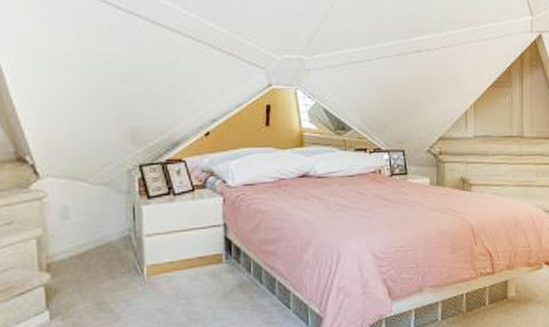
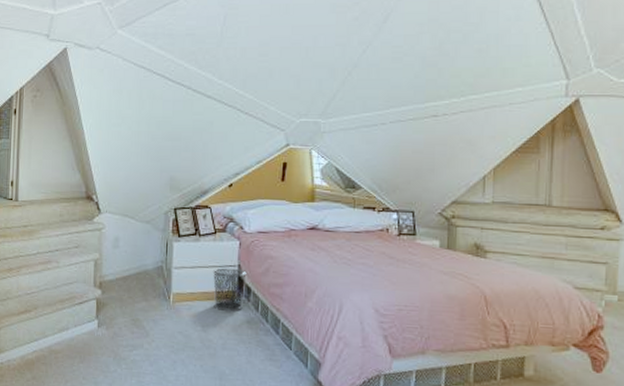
waste bin: none [193,228,234,277] -> present [212,268,247,311]

